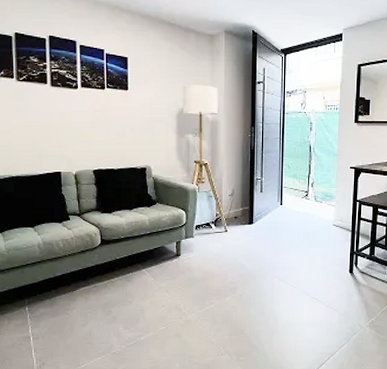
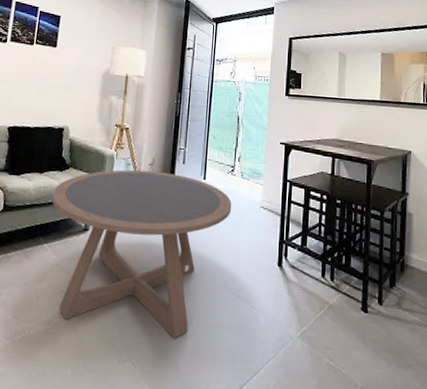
coffee table: none [144,201,307,335] -> present [51,169,232,339]

